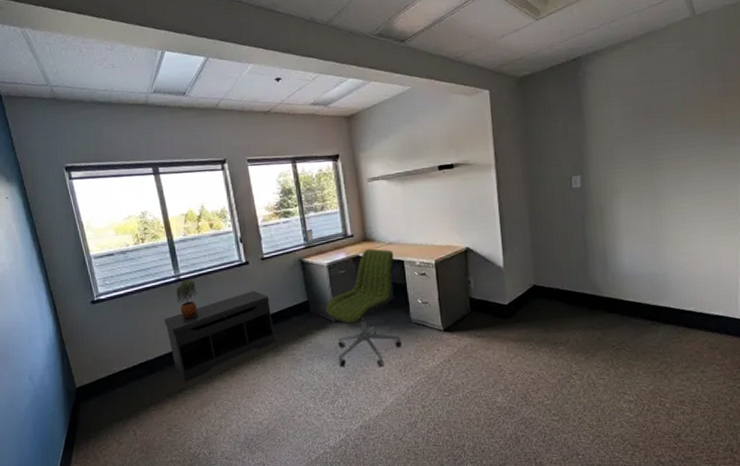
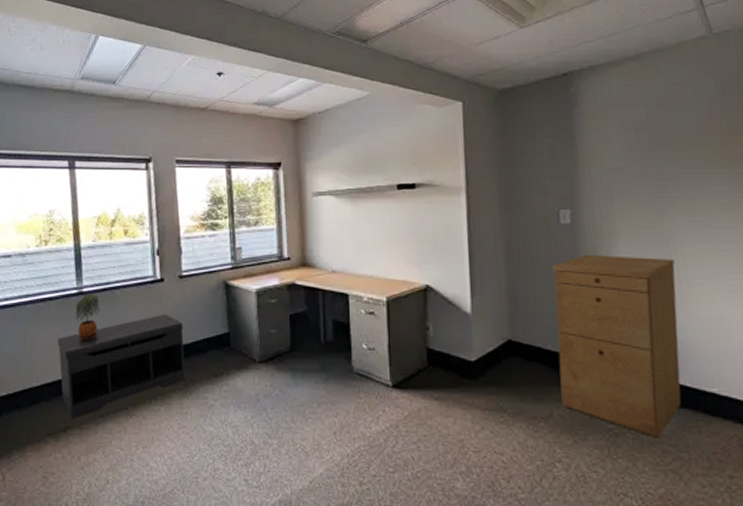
office chair: present [325,248,402,367] -> none [249,276,339,426]
filing cabinet: none [567,209,667,349] -> present [553,255,681,438]

